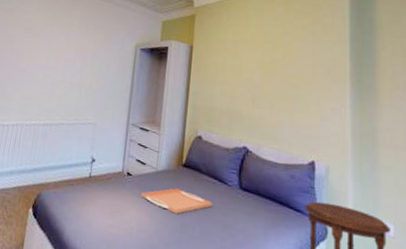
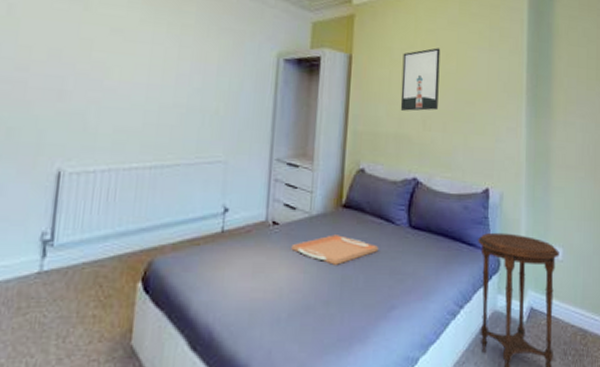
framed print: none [232,39,268,91] -> present [400,48,441,111]

